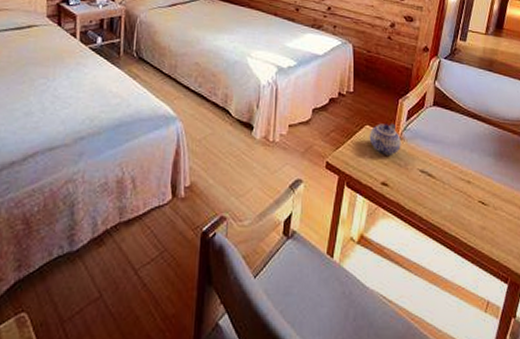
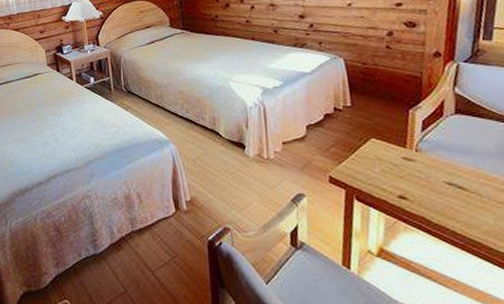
teapot: present [369,123,401,155] -> none [376,134,419,168]

